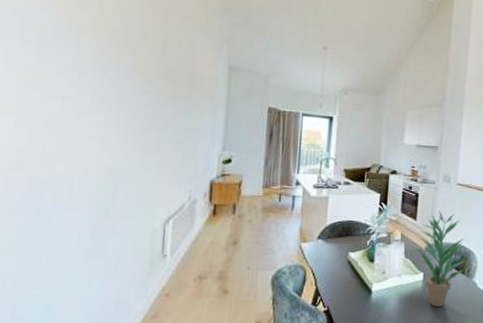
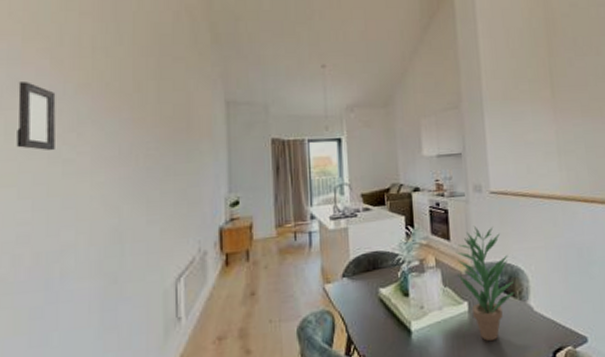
picture frame: none [16,13,60,85] -> present [16,82,56,150]

